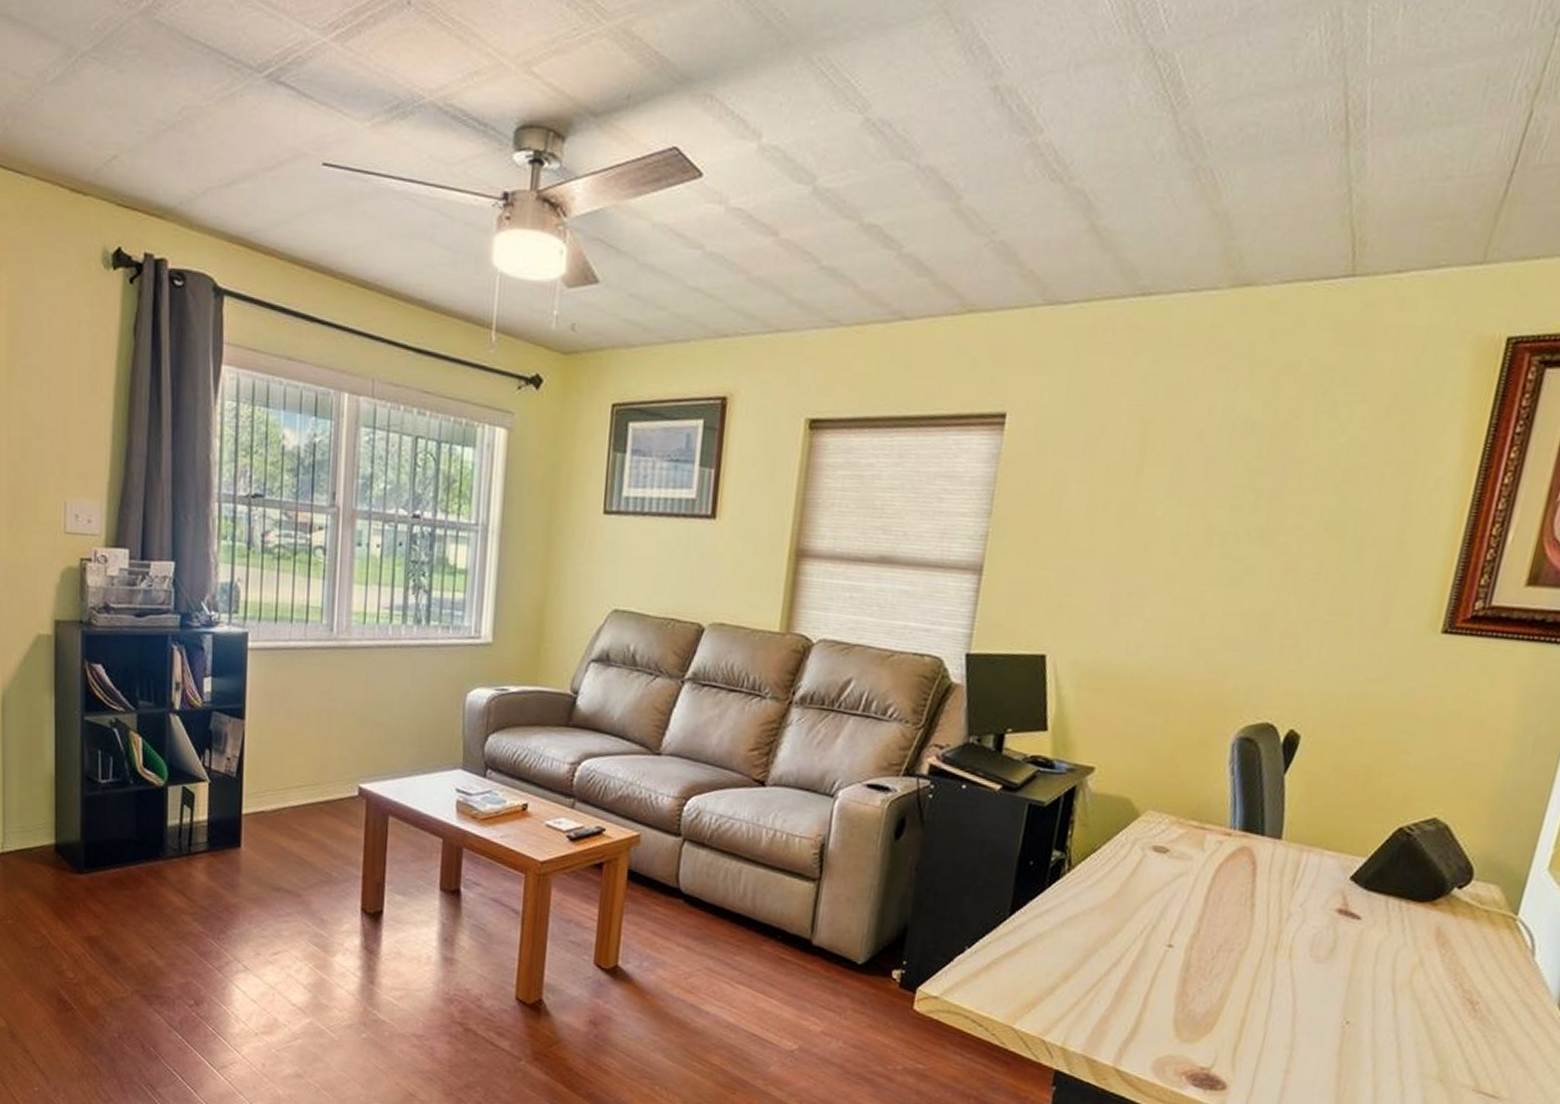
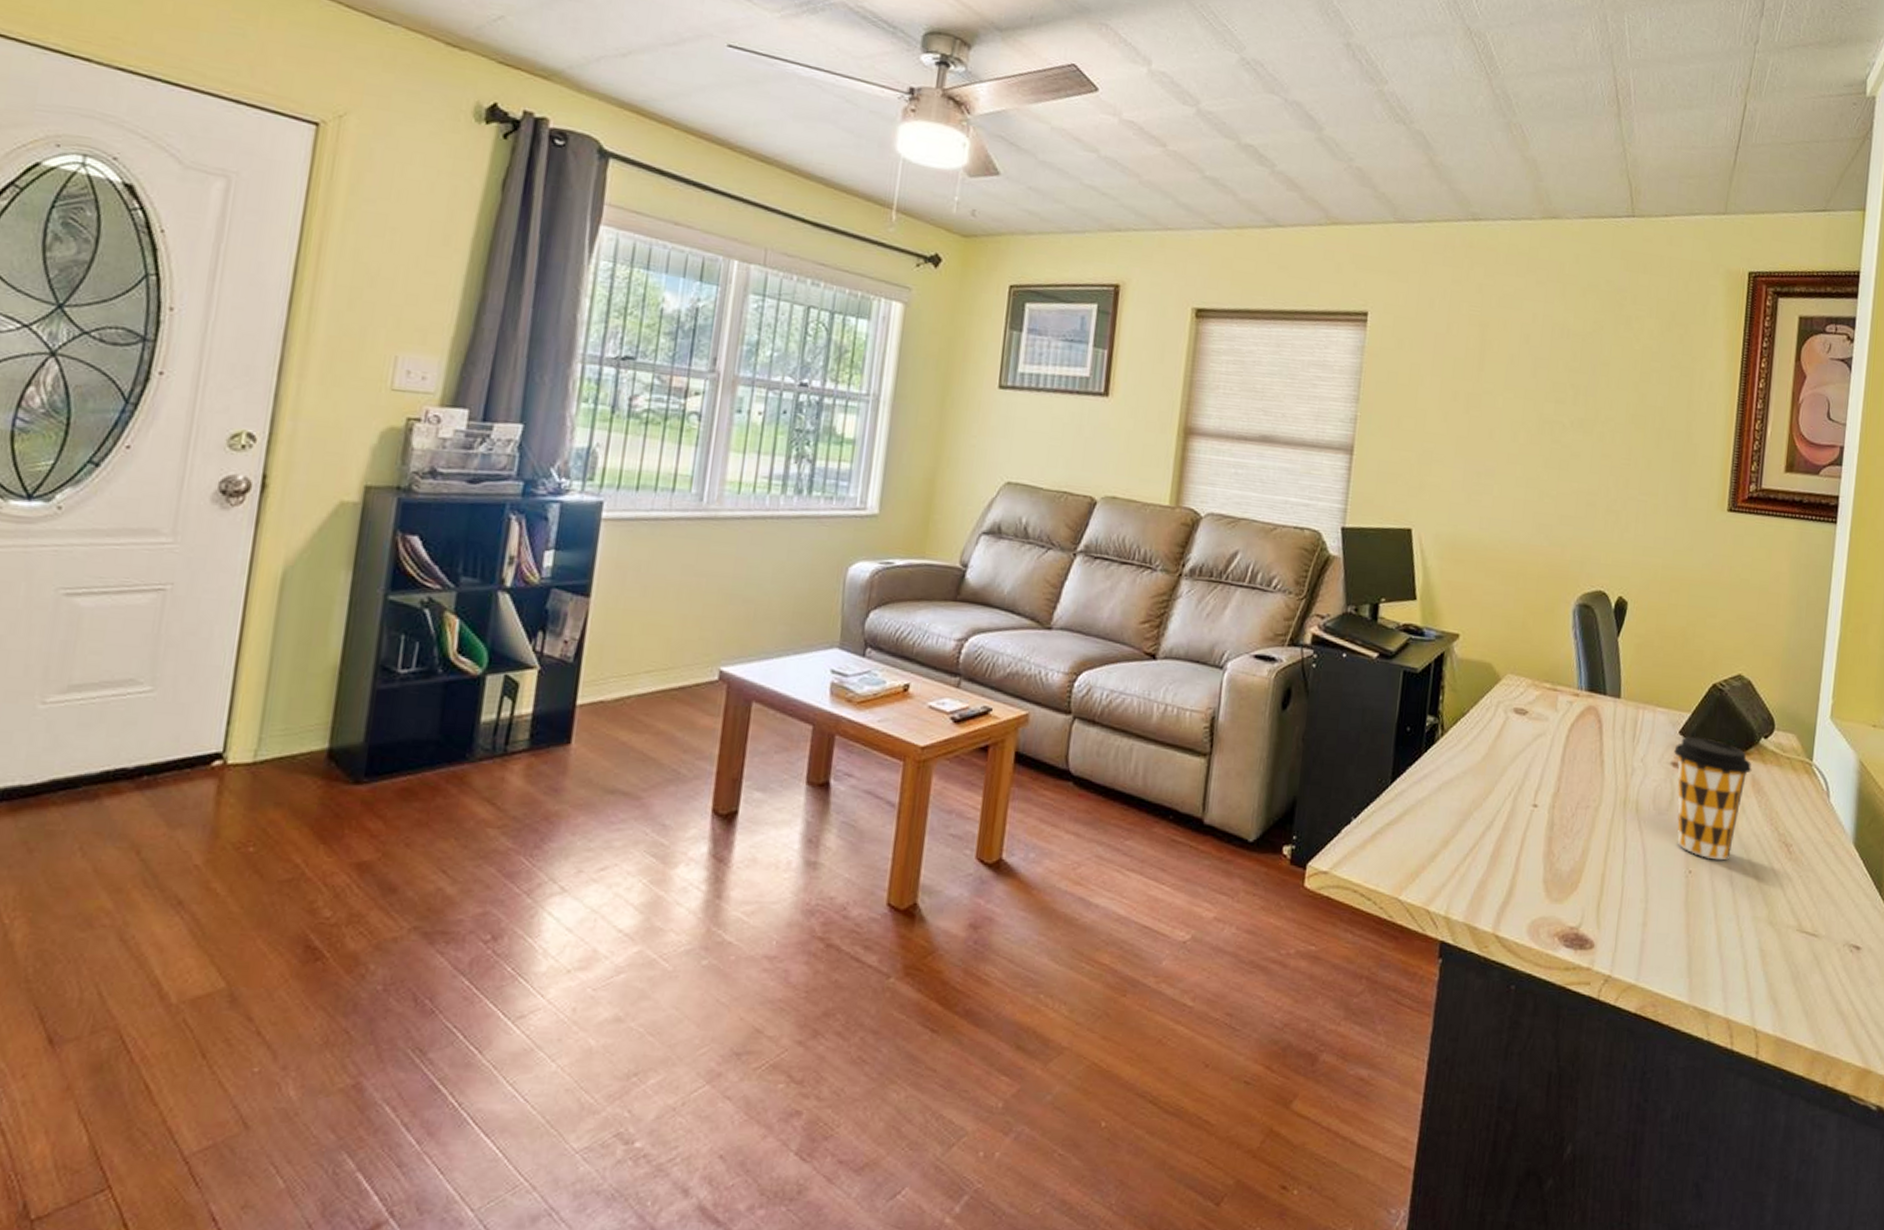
coffee cup: none [1336,882,1438,1014] -> present [1674,736,1752,861]

